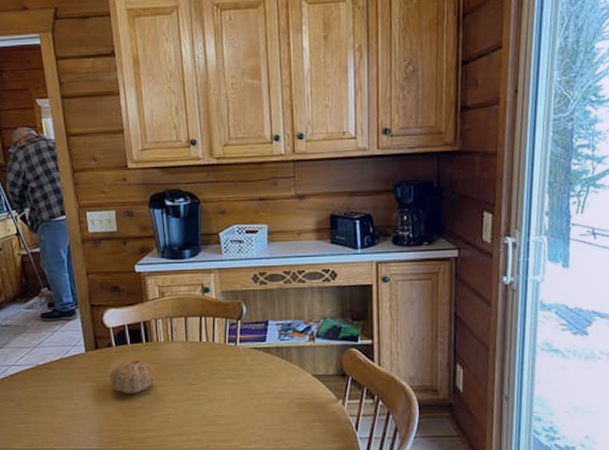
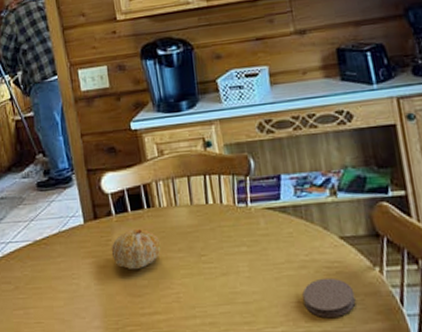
coaster: none [276,407,319,438] -> present [302,277,356,317]

